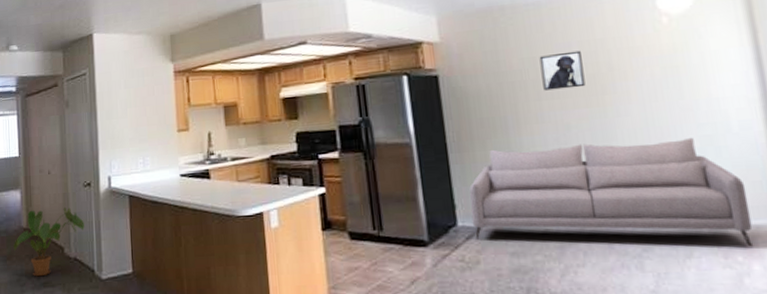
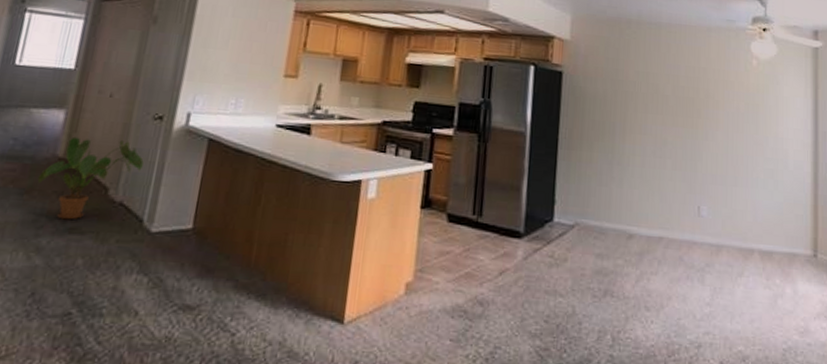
sofa: present [469,137,753,246] -> none [567,151,791,271]
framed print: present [539,50,586,91] -> none [651,72,686,108]

